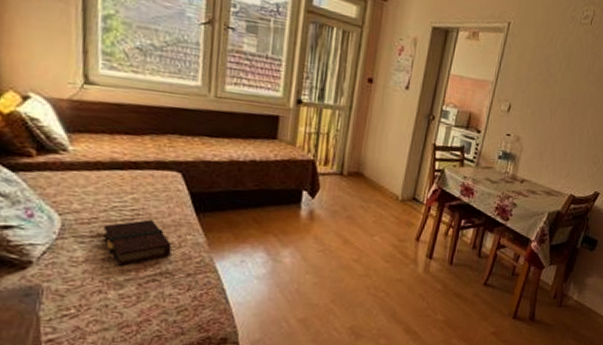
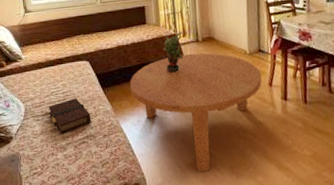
coffee table: none [238,187,410,330] -> present [130,53,262,172]
potted plant: none [293,158,324,208] -> present [163,32,183,73]

